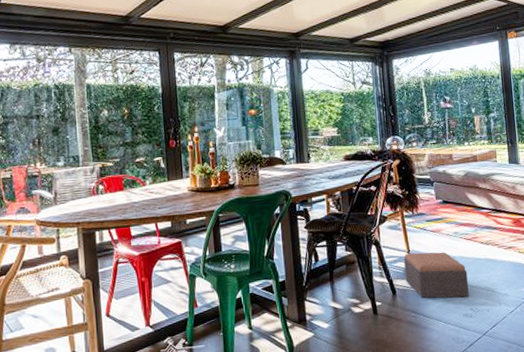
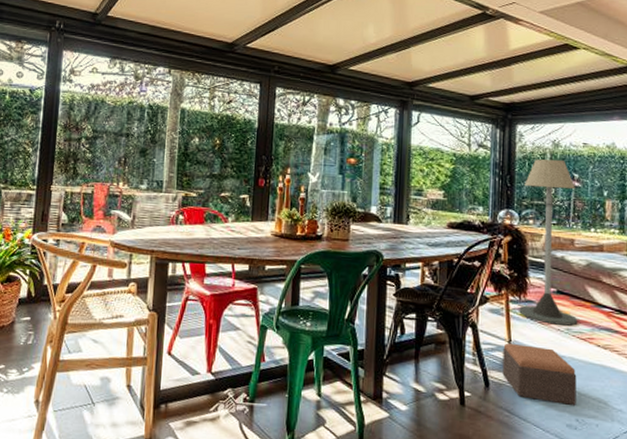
floor lamp: none [405,86,463,231] -> present [519,159,578,326]

